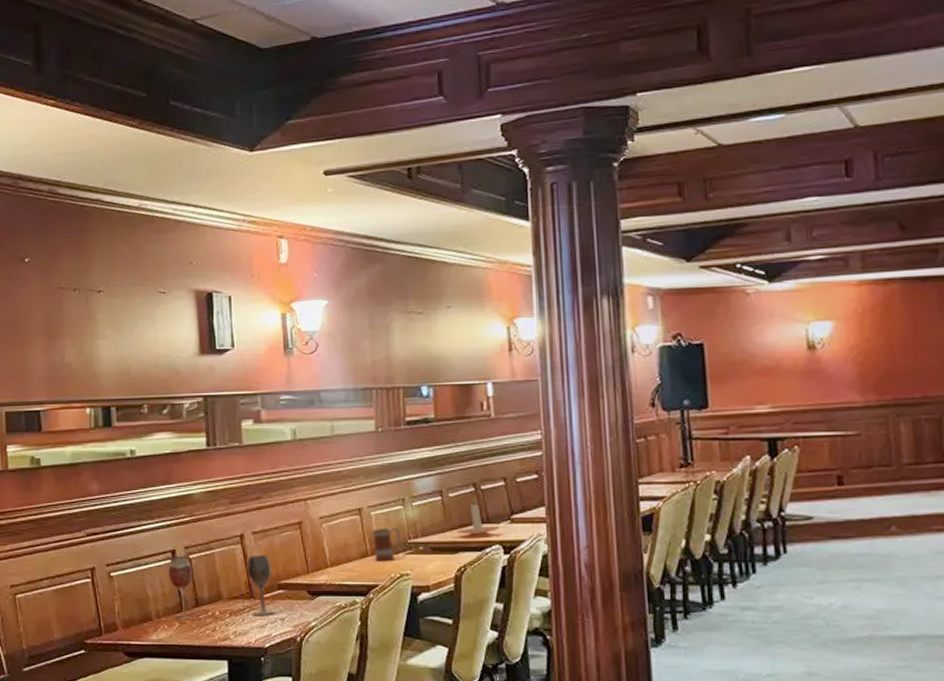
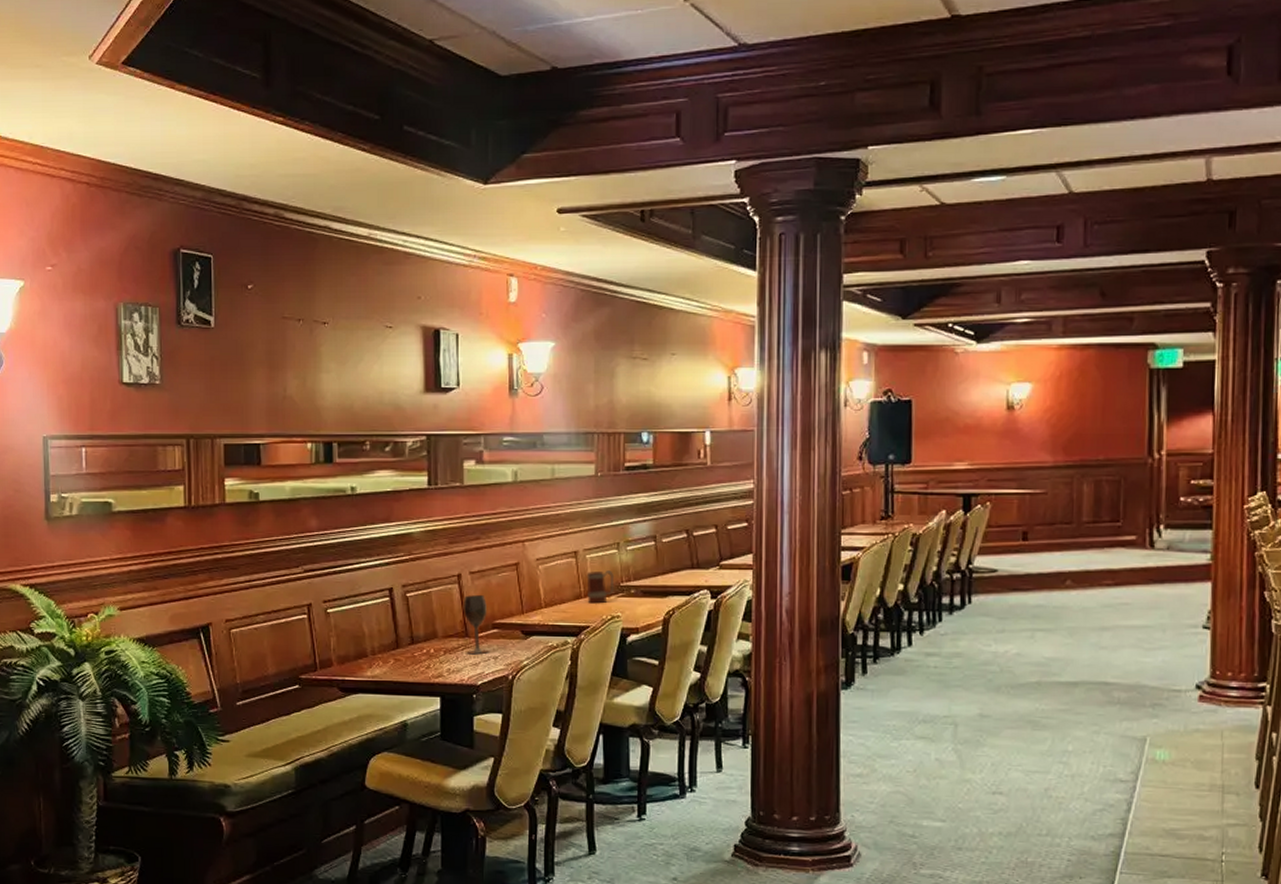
wineglass: present [168,556,195,622] -> none [385,594,410,659]
candle holder: present [456,492,501,540] -> none [667,538,710,585]

